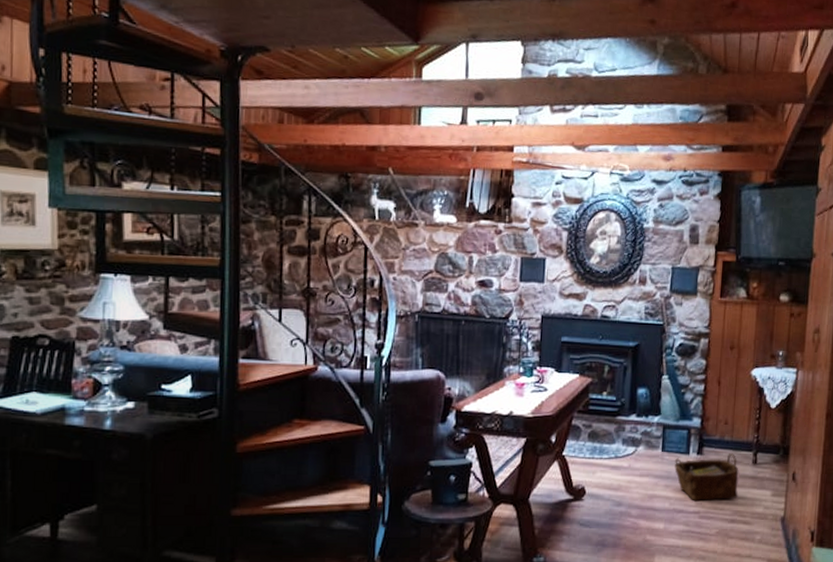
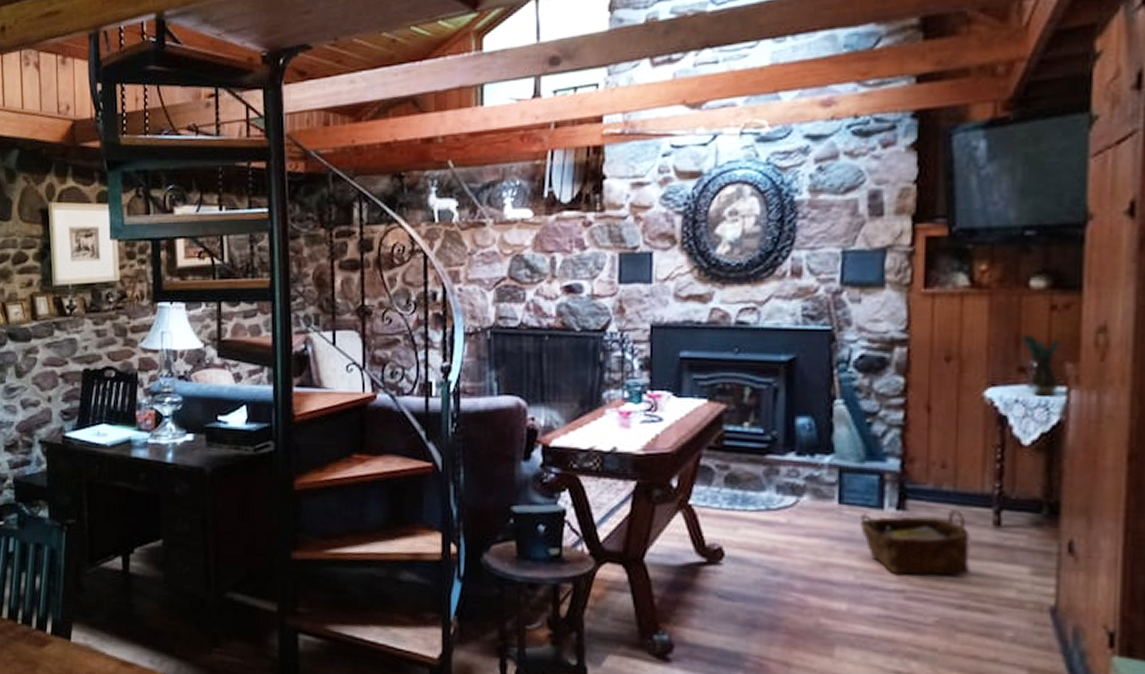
vase: none [773,333,795,375] -> present [1020,335,1061,396]

